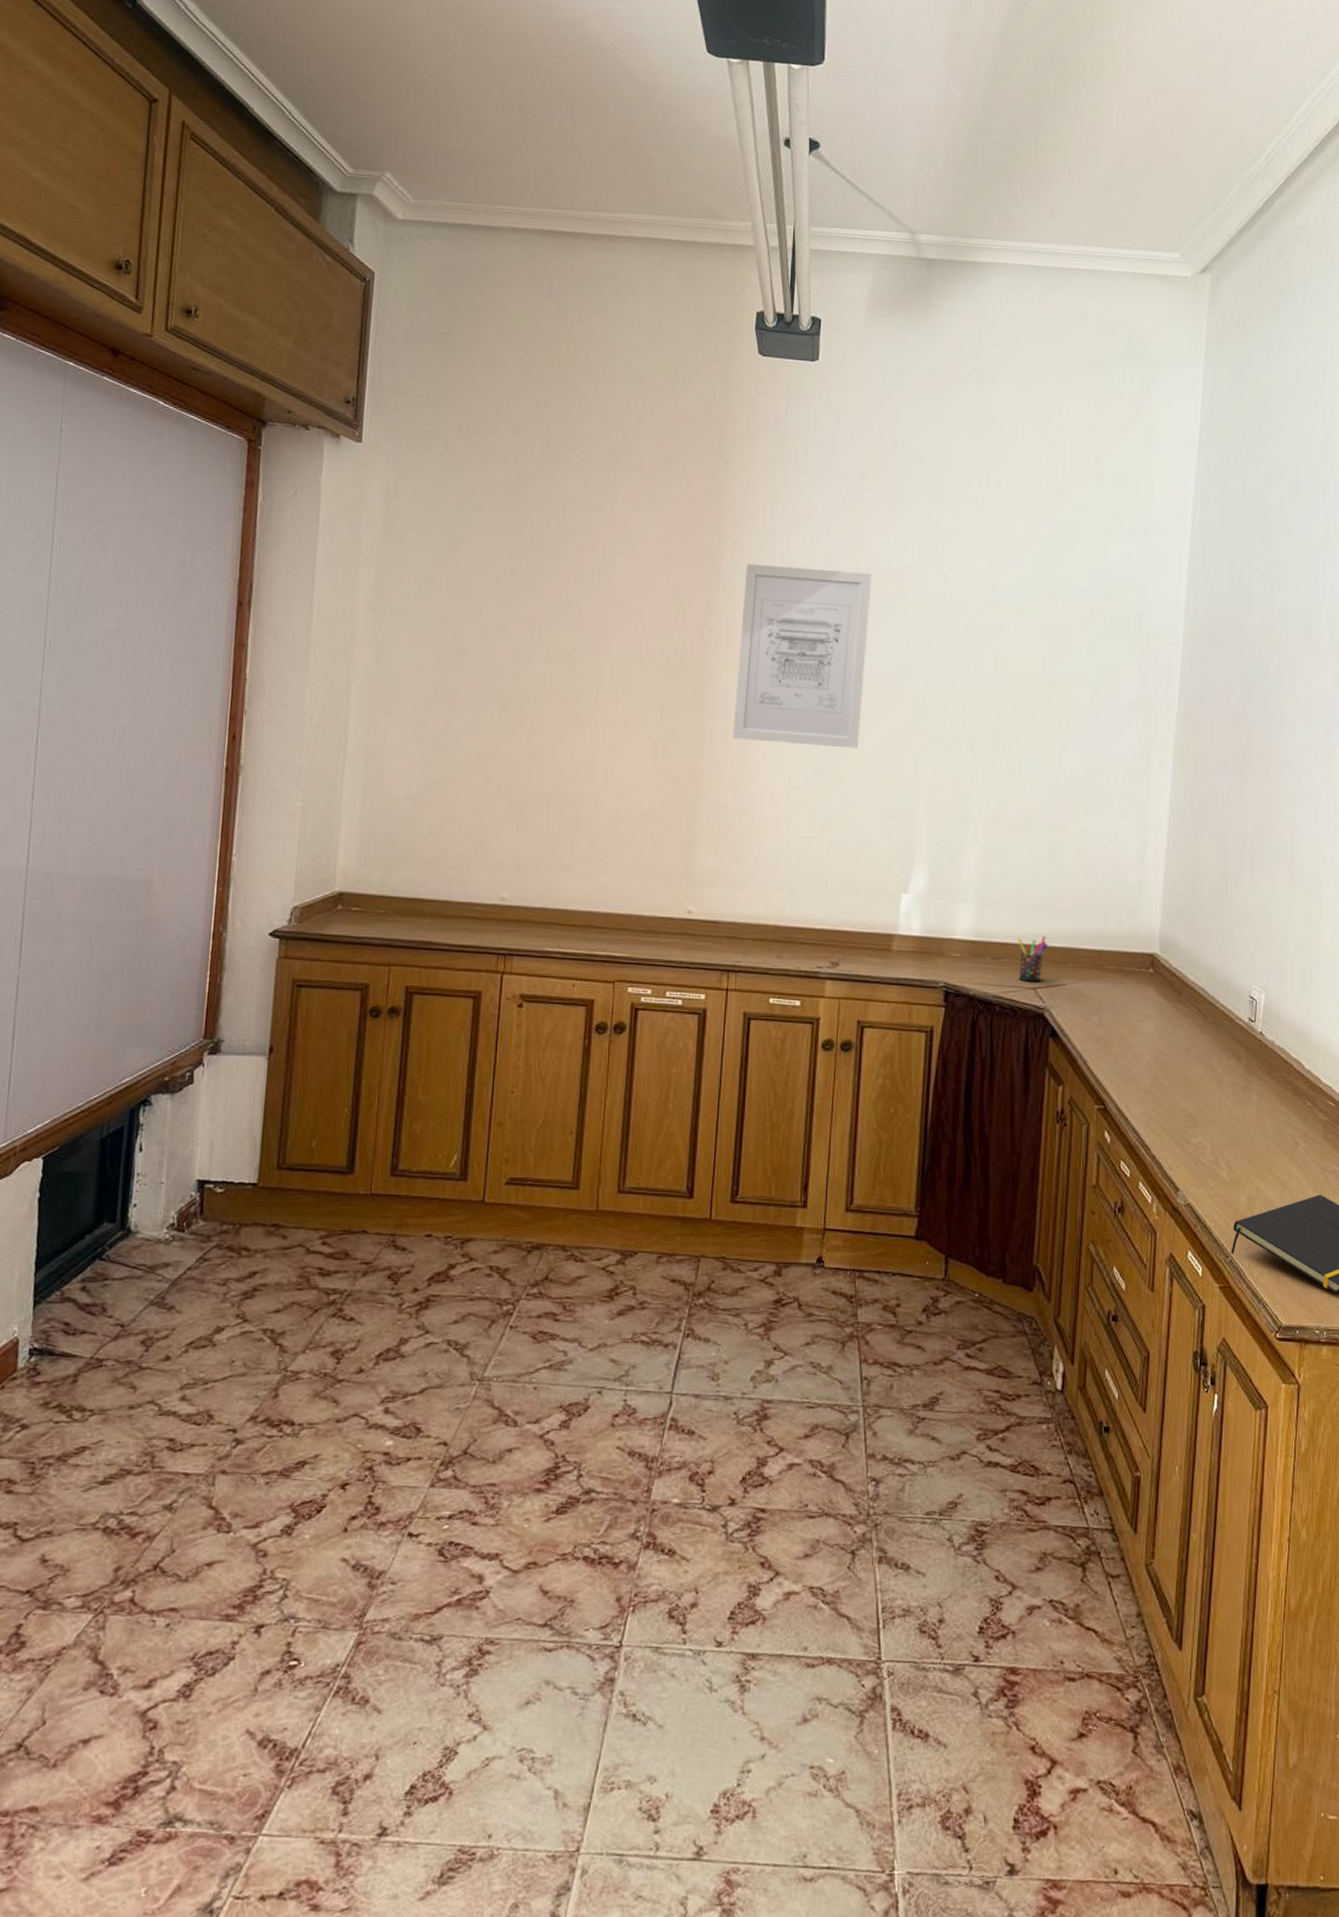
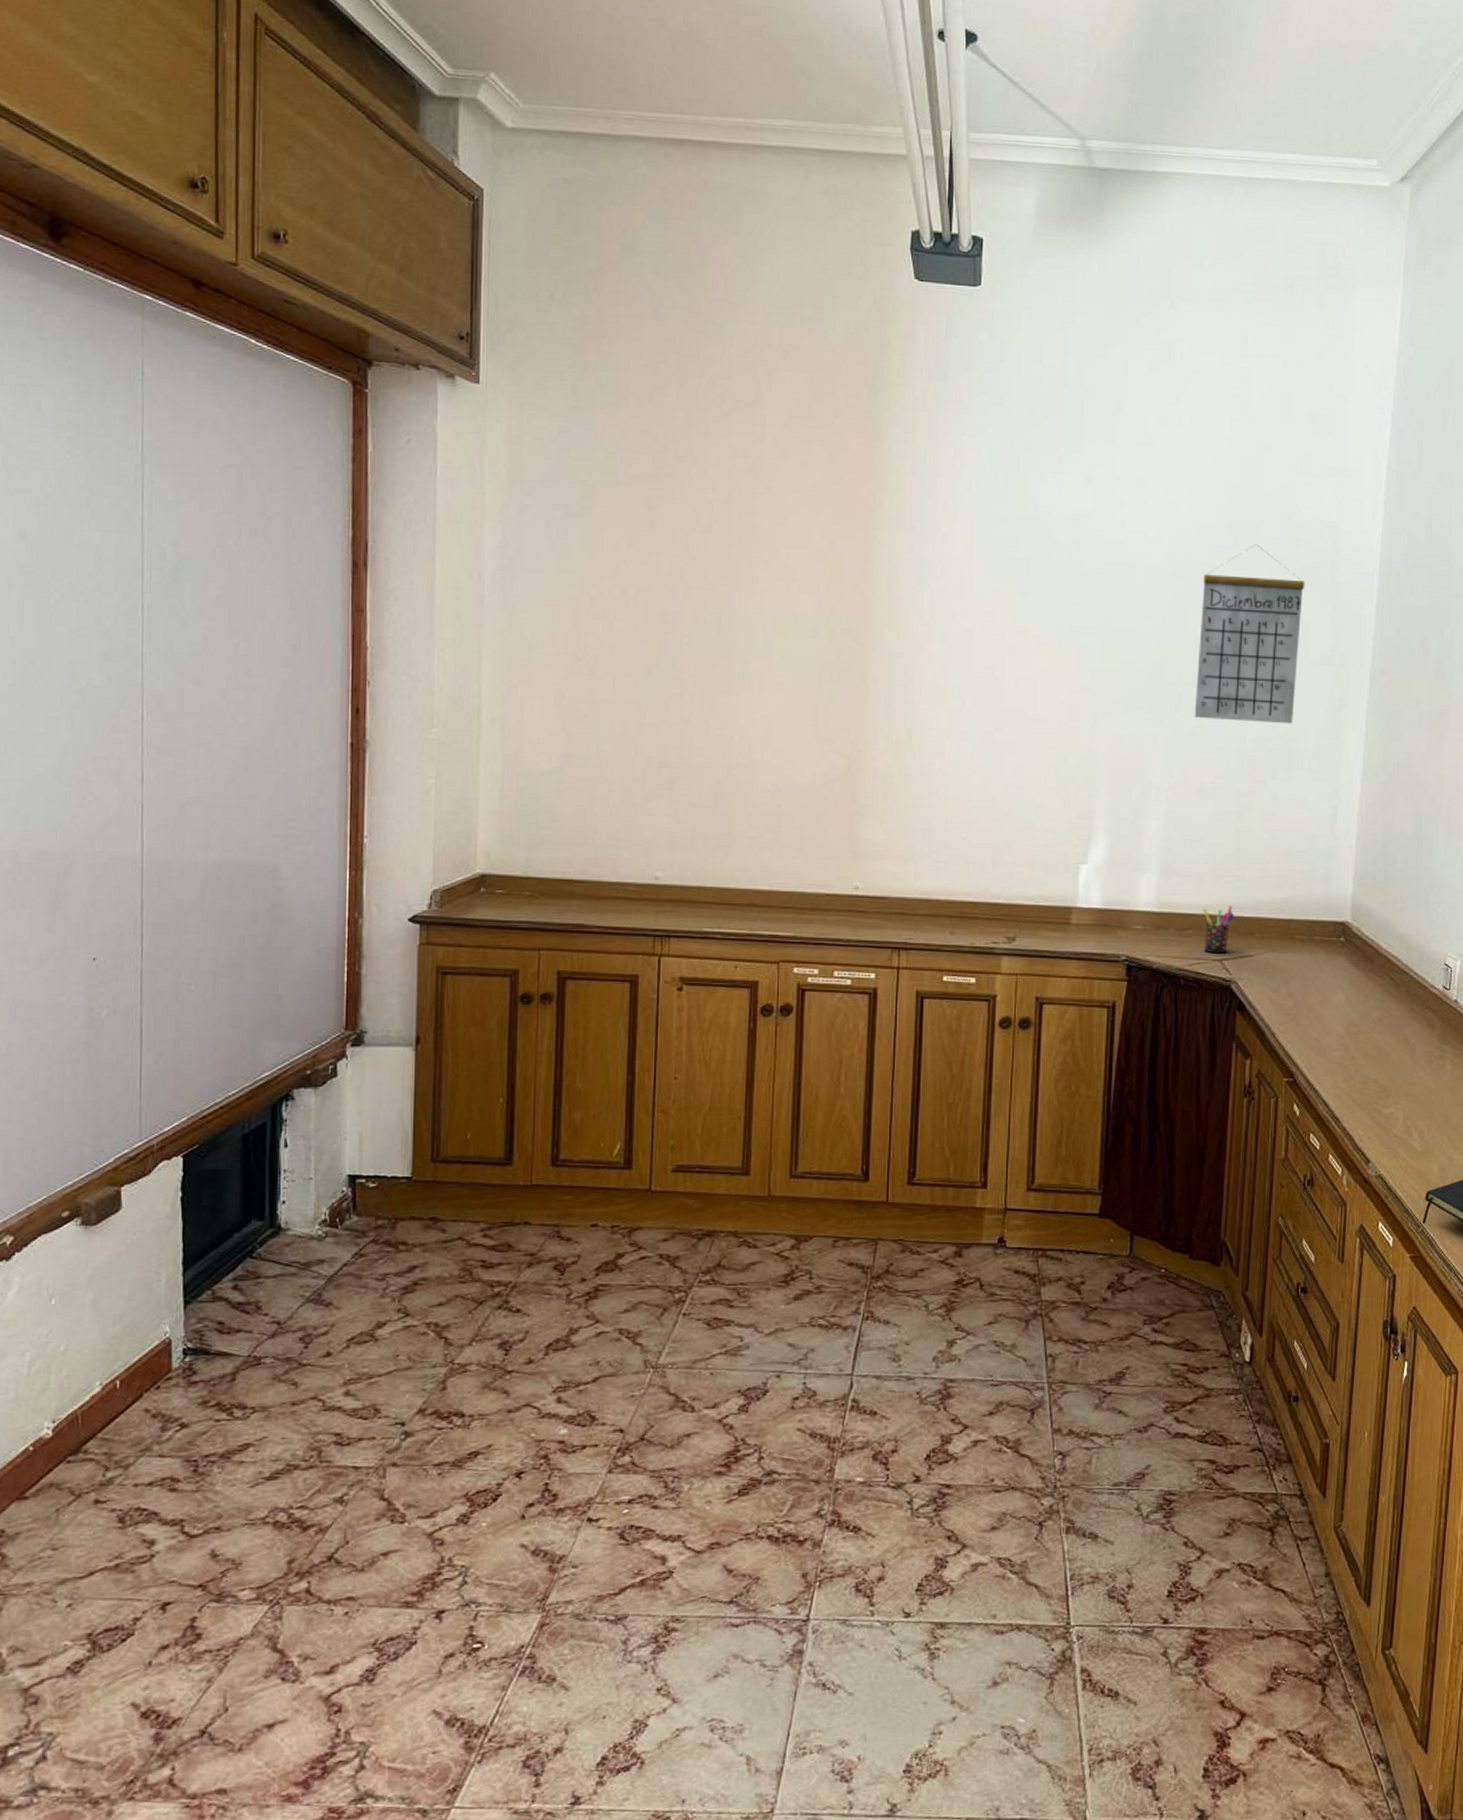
wall art: present [732,563,872,748] -> none [897,513,1044,712]
calendar: none [1010,596,1115,764] -> present [1194,544,1305,724]

